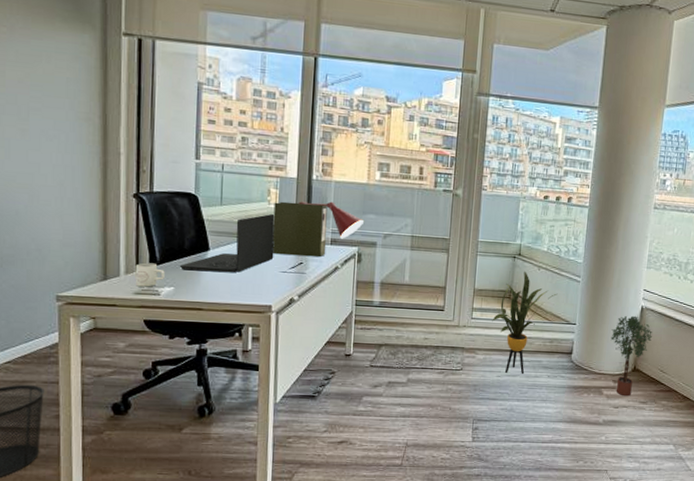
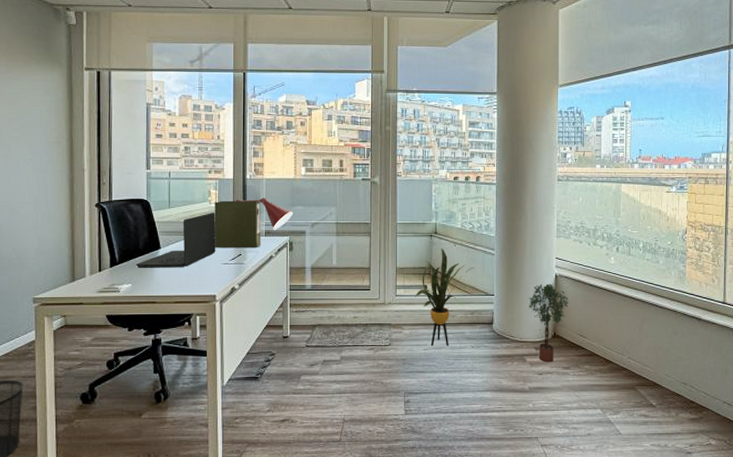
mug: present [135,262,165,287] -> none [98,263,123,285]

